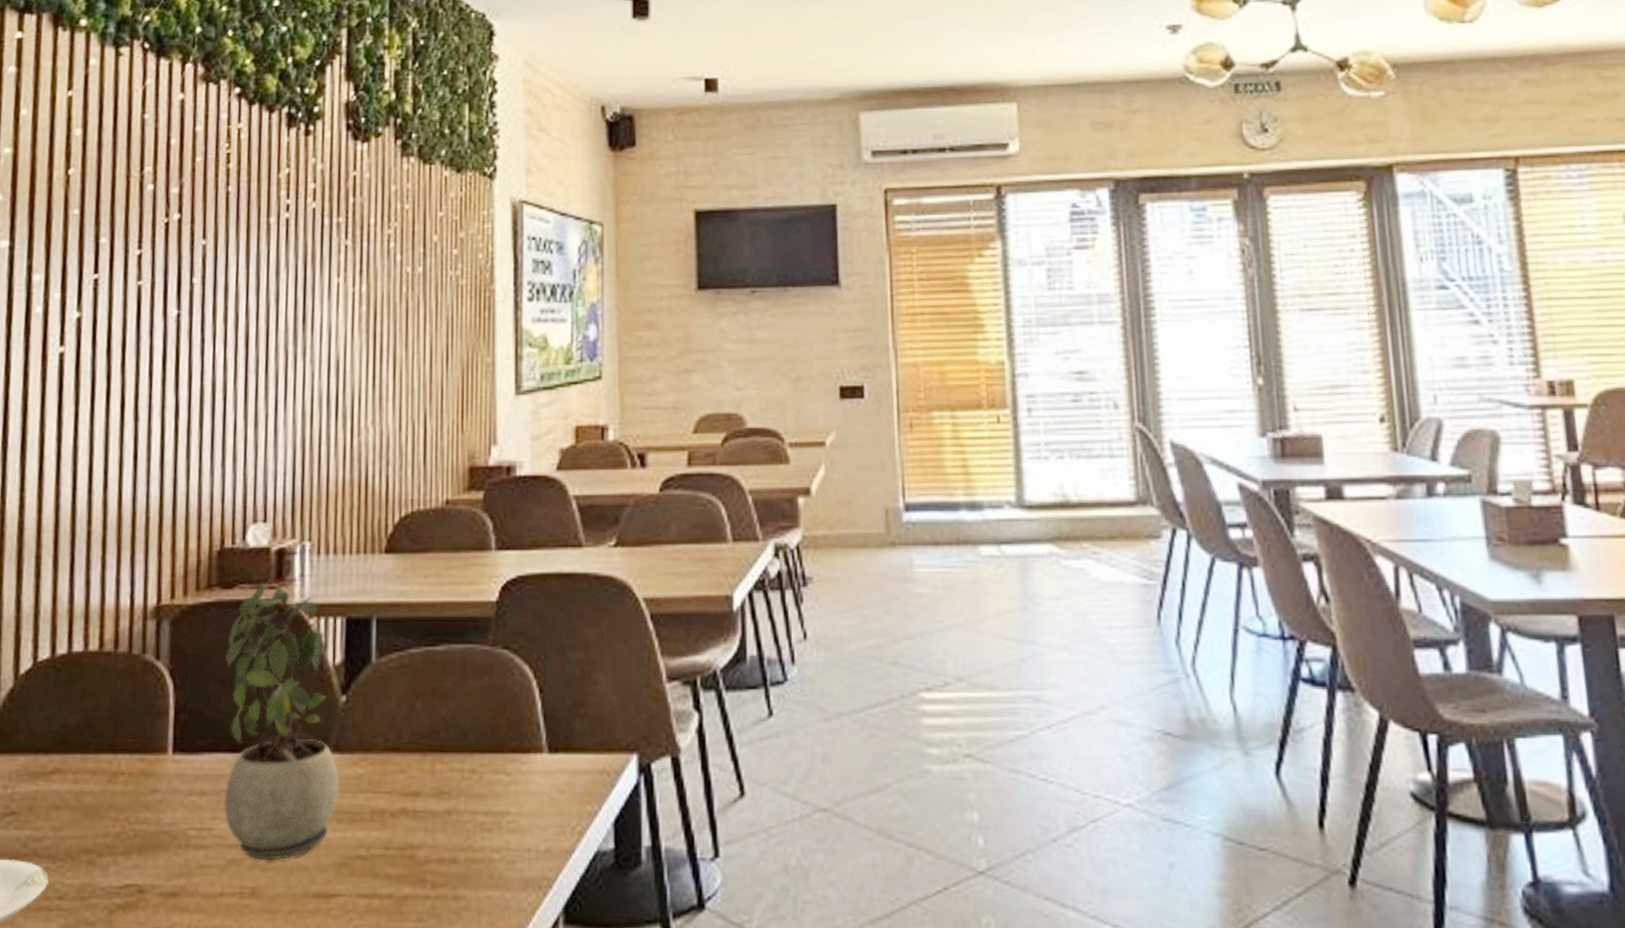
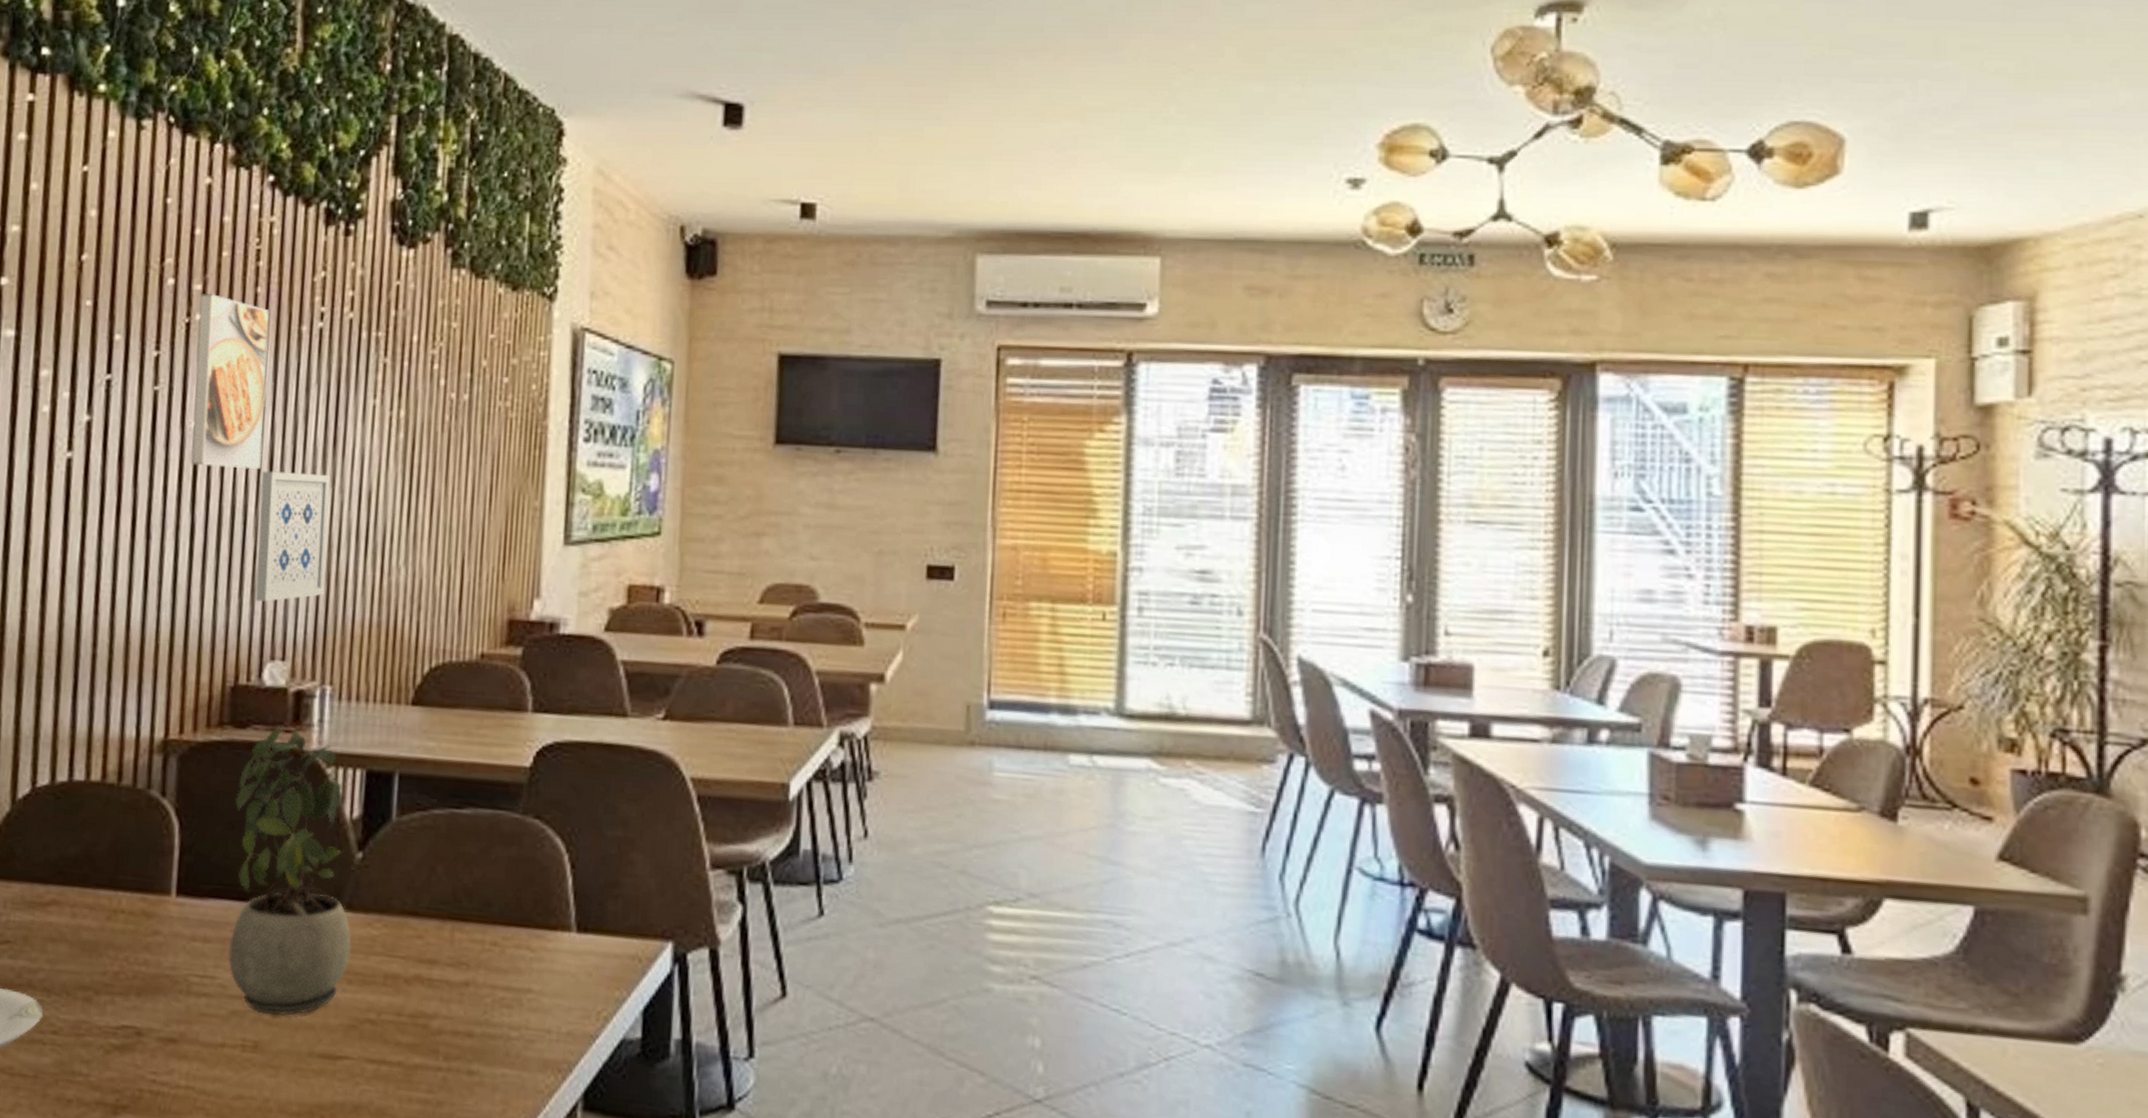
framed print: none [173,195,240,350] -> present [191,293,269,470]
wall art: none [237,348,302,469] -> present [255,471,331,602]

